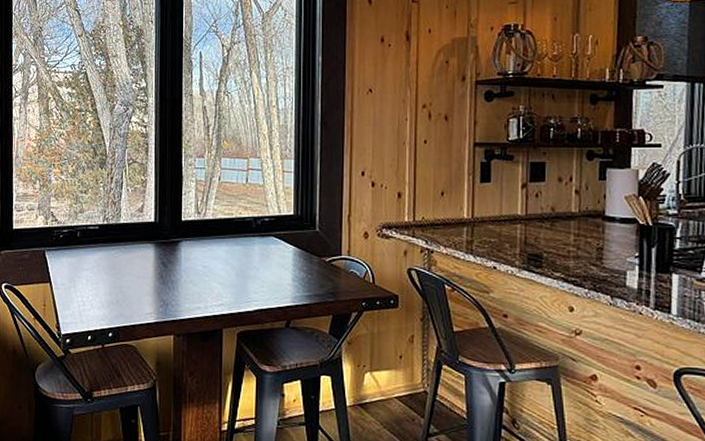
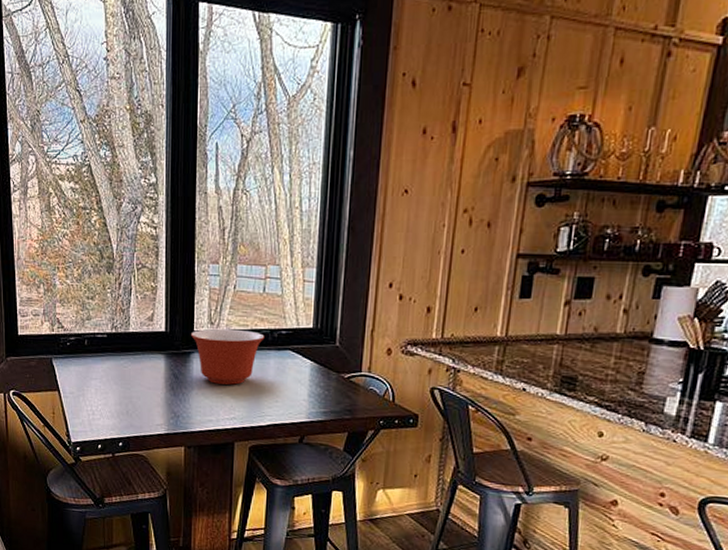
mixing bowl: none [179,218,249,272] -> present [191,328,265,385]

